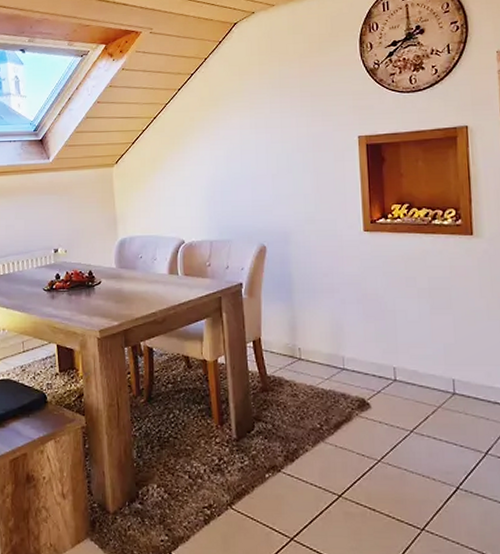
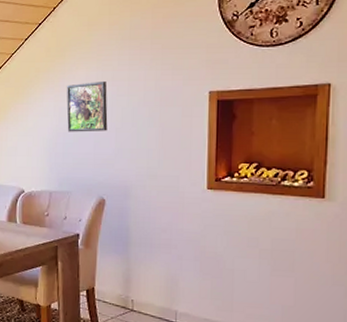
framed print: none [221,129,264,180] -> present [66,82,108,132]

